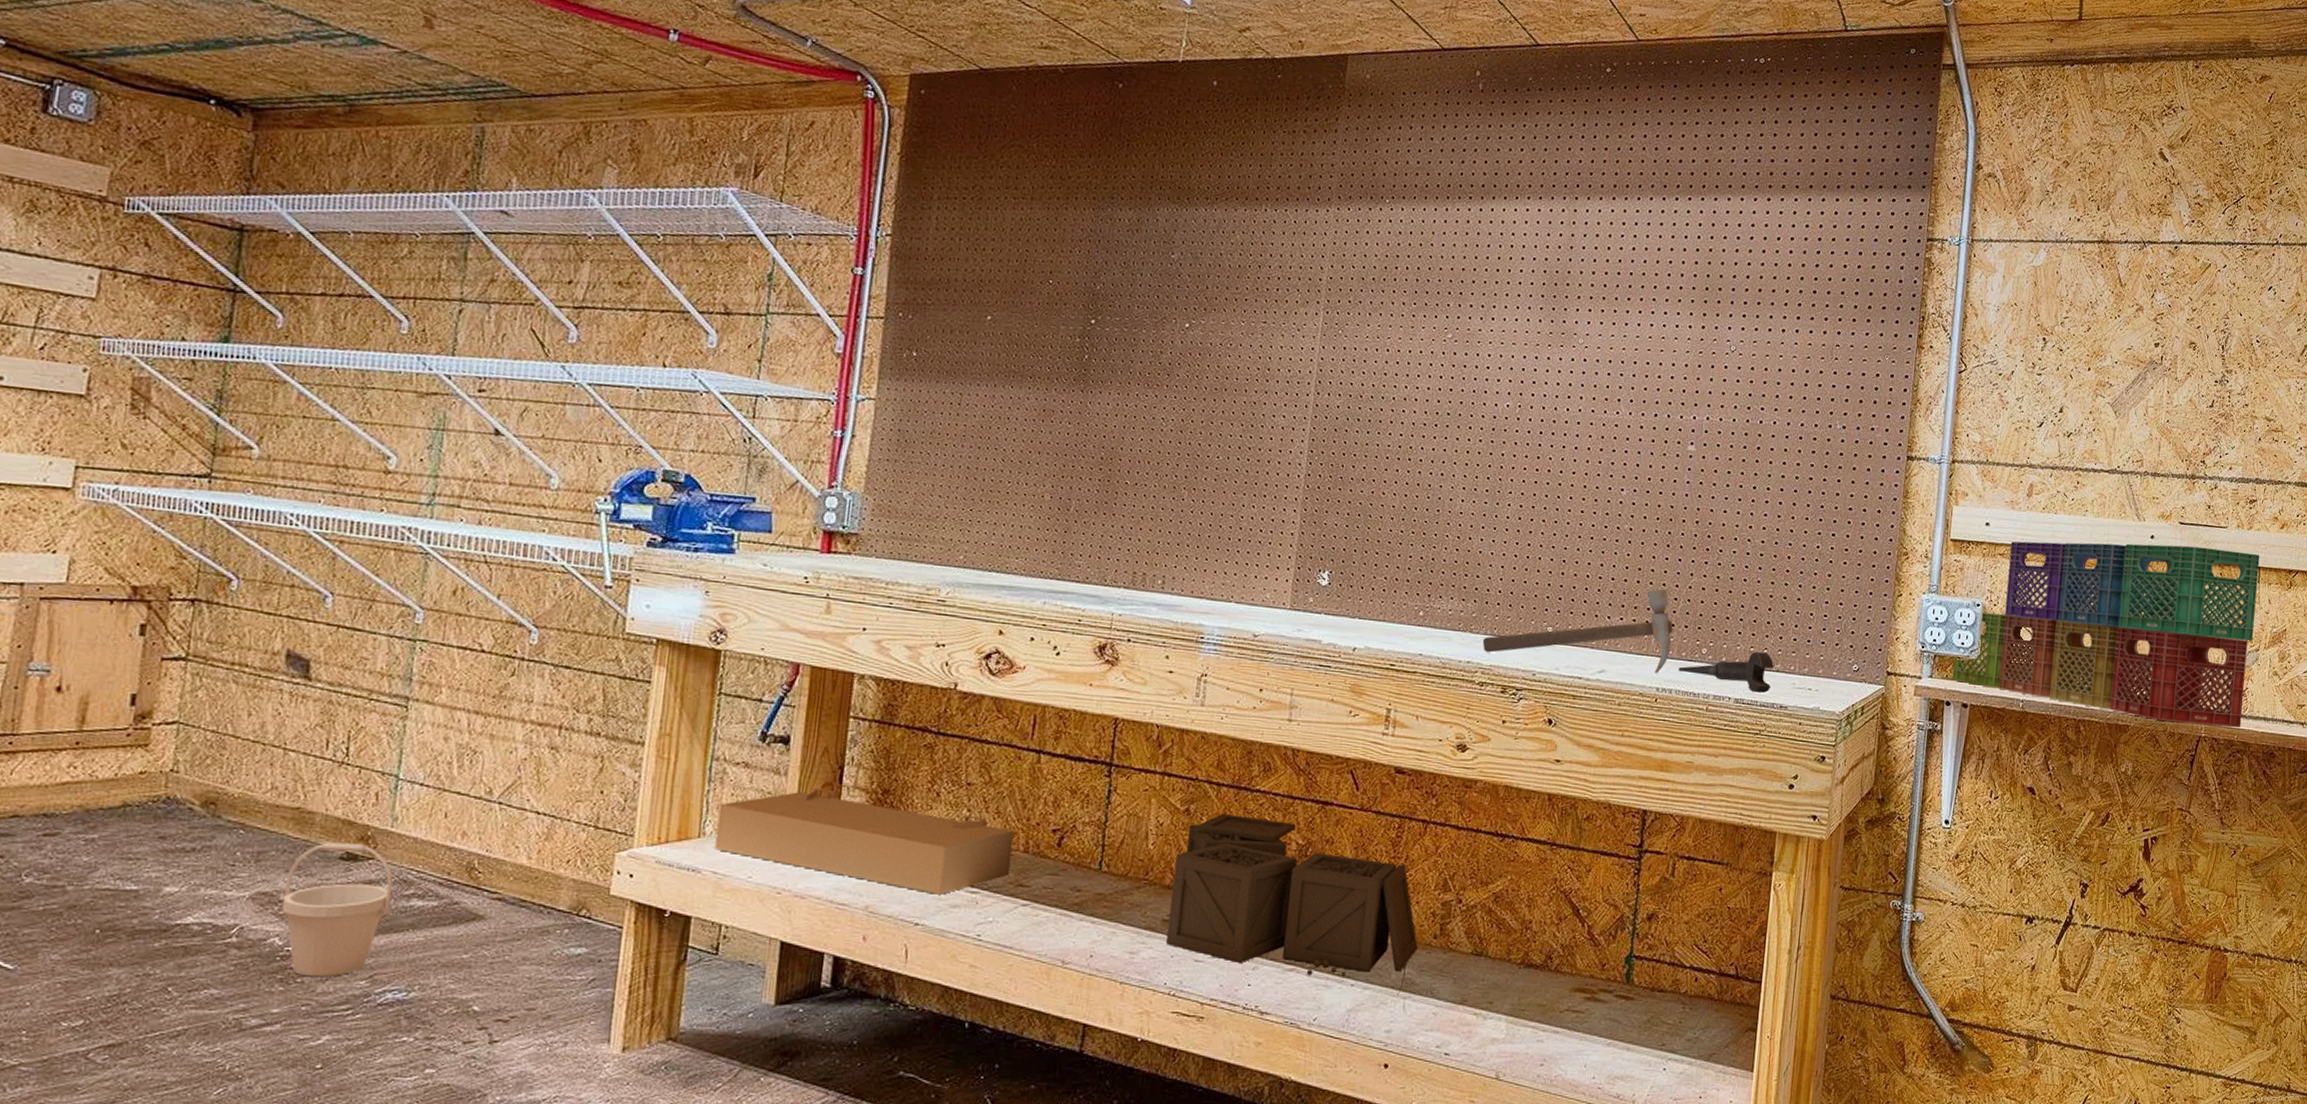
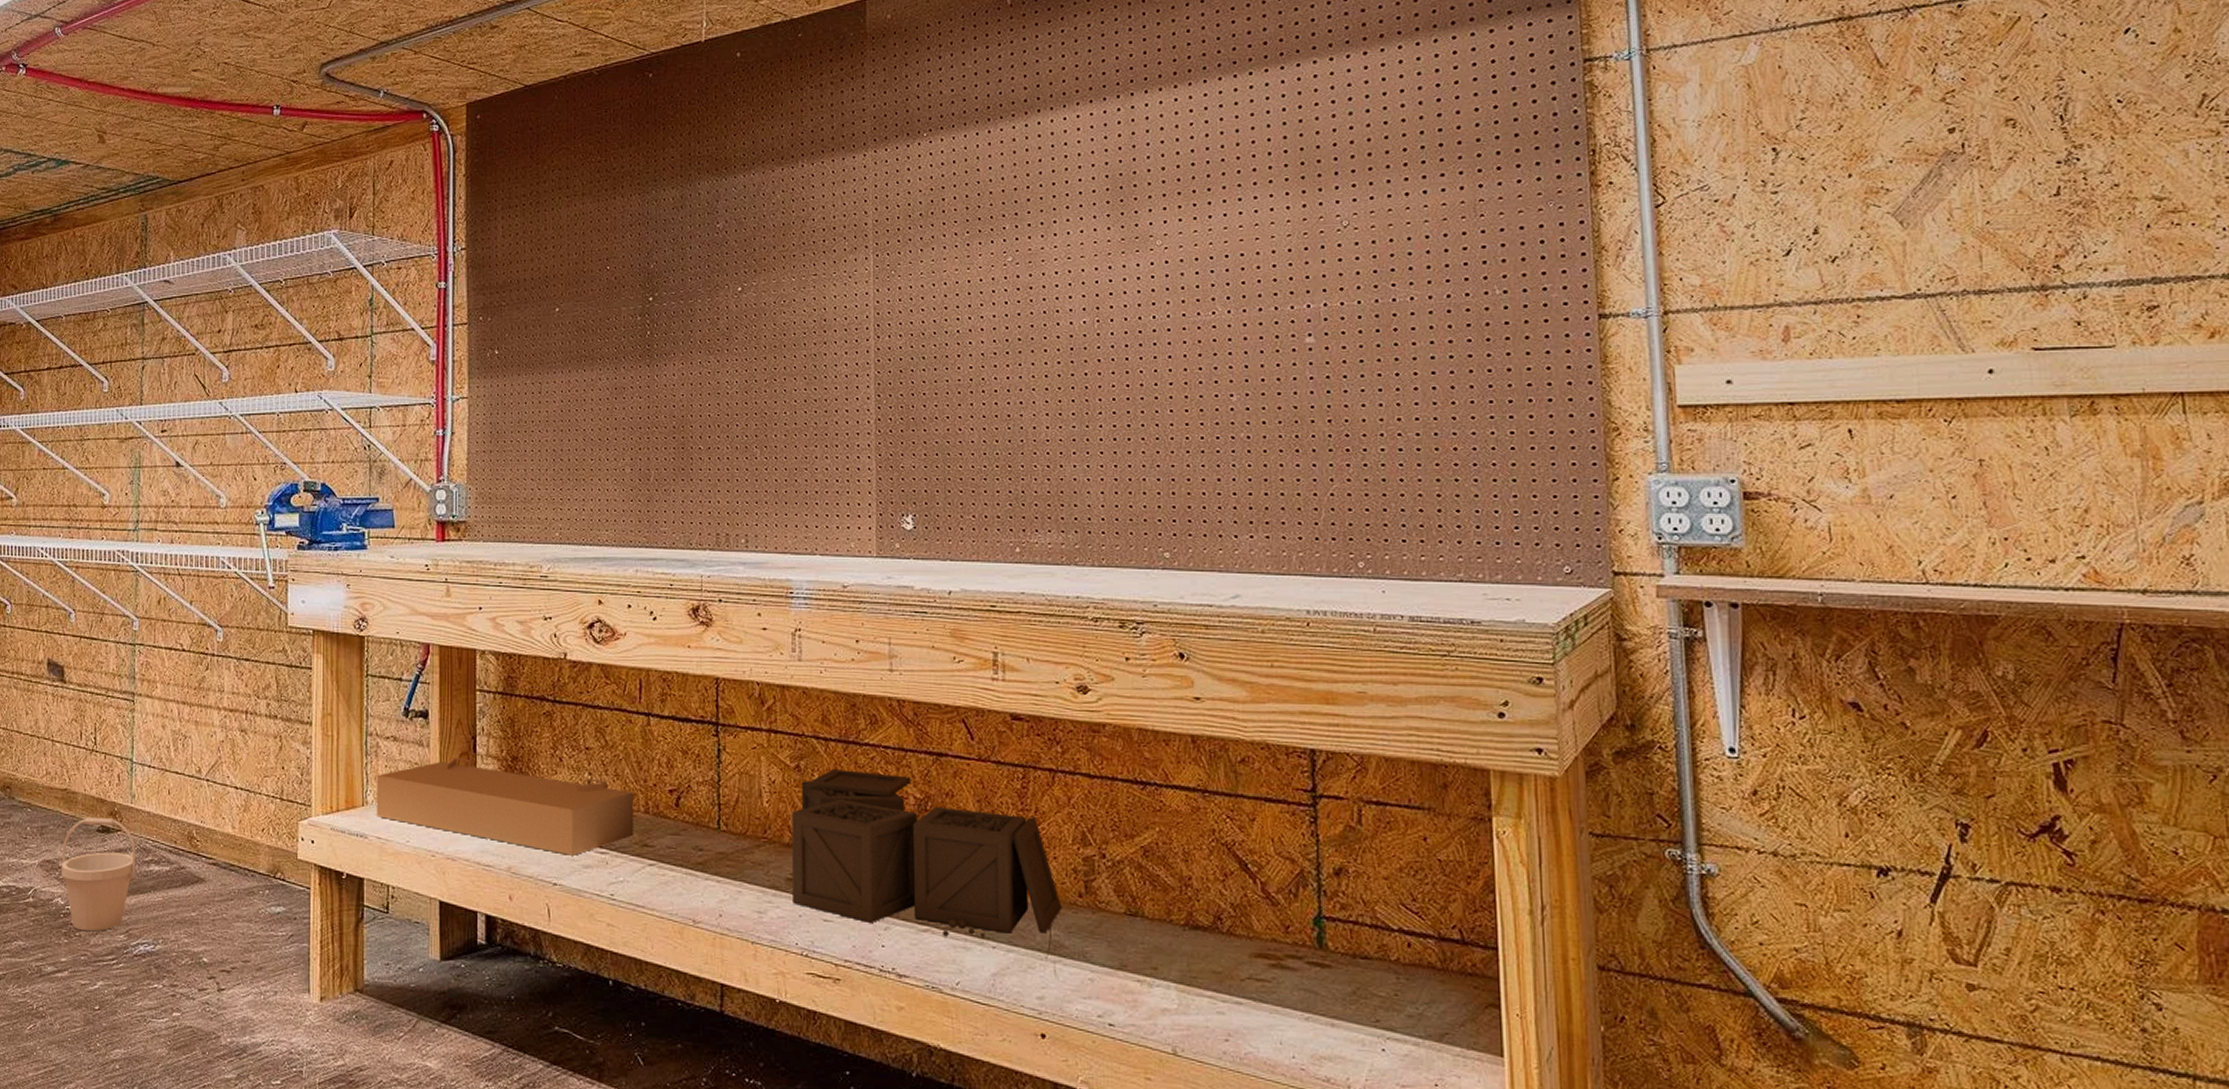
hammer: present [1482,589,1673,674] -> none [1090,499,1318,594]
wrench: present [1678,651,1774,694] -> none [1330,560,1455,609]
plastic crate: present [1951,541,2260,728] -> none [1707,375,2192,609]

